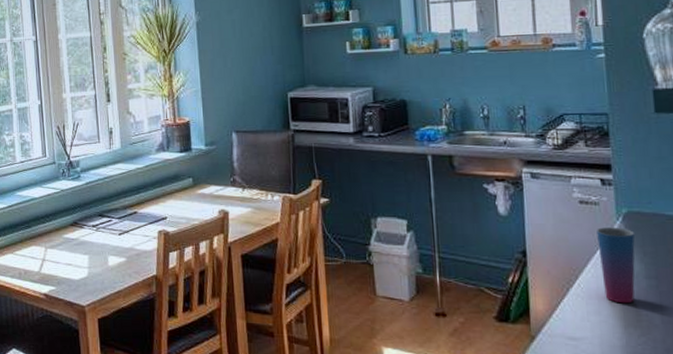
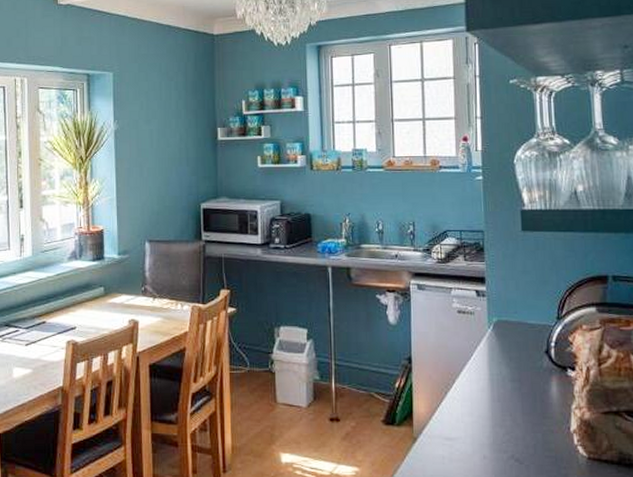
cup: present [597,227,635,304] -> none [471,335,503,405]

